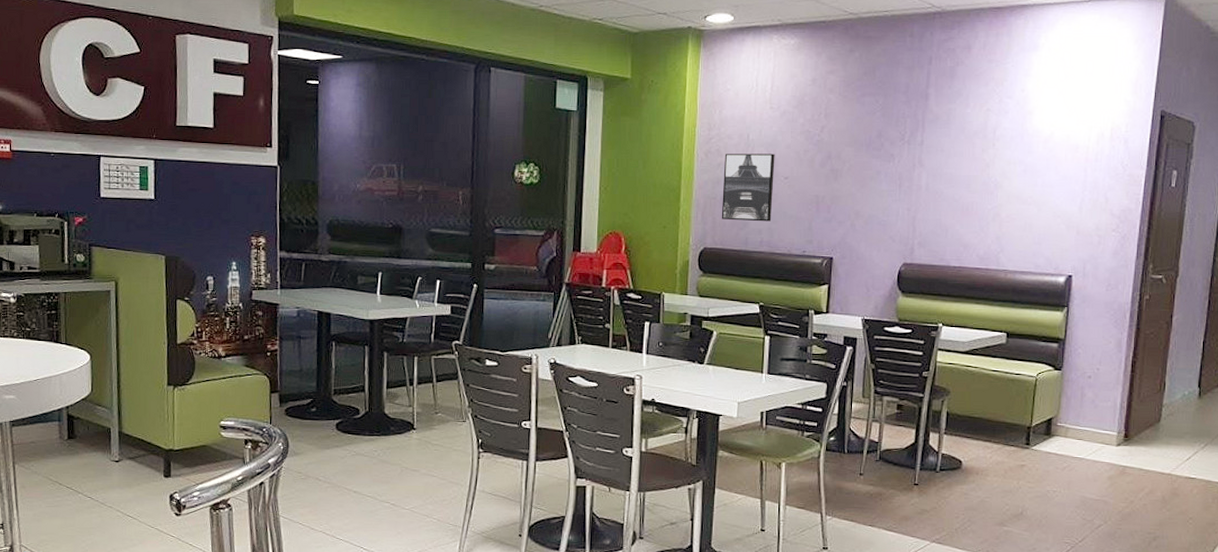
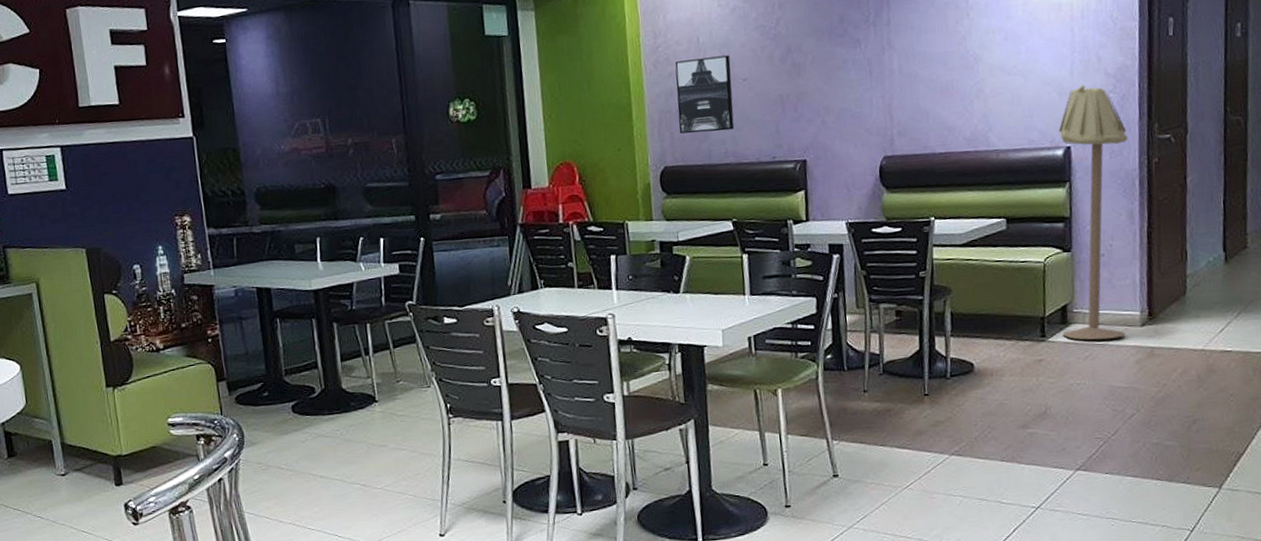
floor lamp: none [1045,221,1124,454] -> present [1058,85,1128,340]

